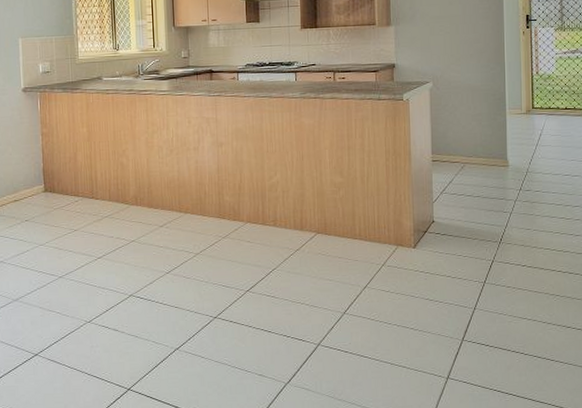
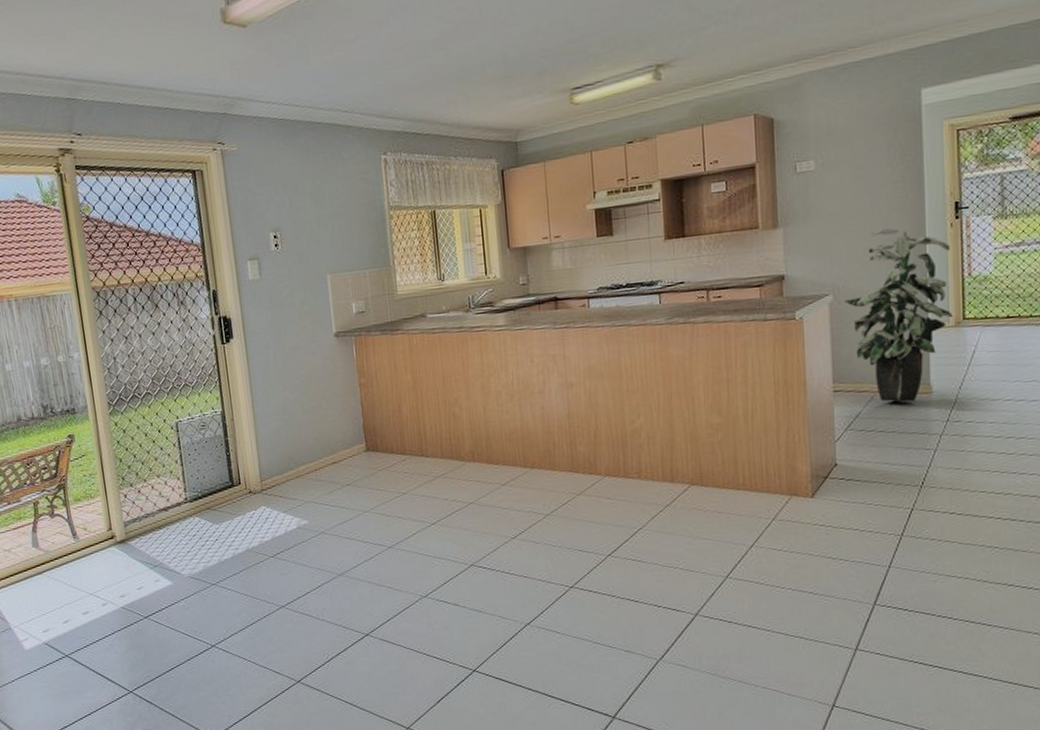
indoor plant: none [441,32,525,172] -> present [844,228,953,402]

